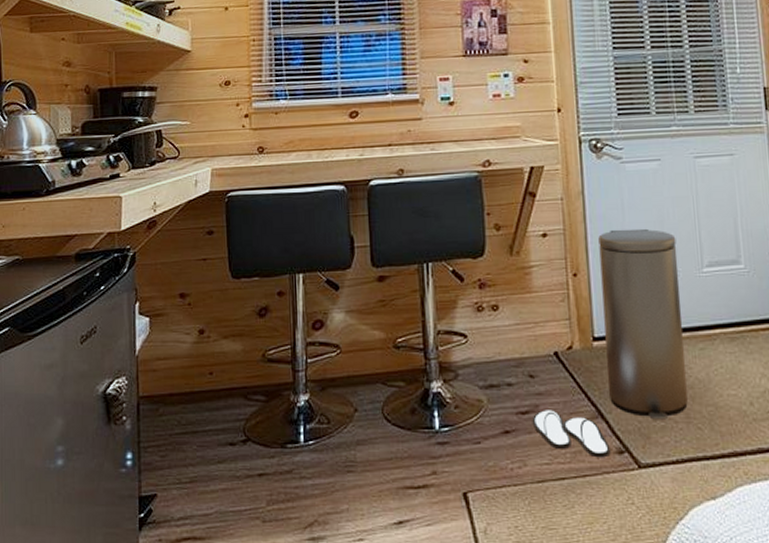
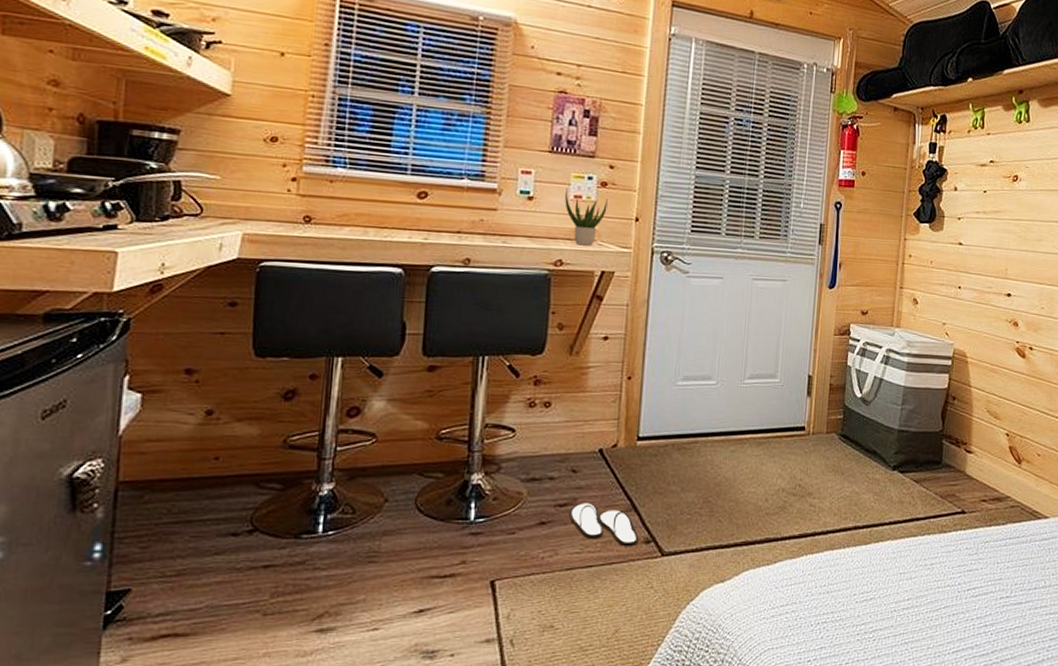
potted plant: none [484,87,527,145] -> present [565,187,608,247]
pedal bin: present [598,228,688,420] -> none [645,338,726,513]

